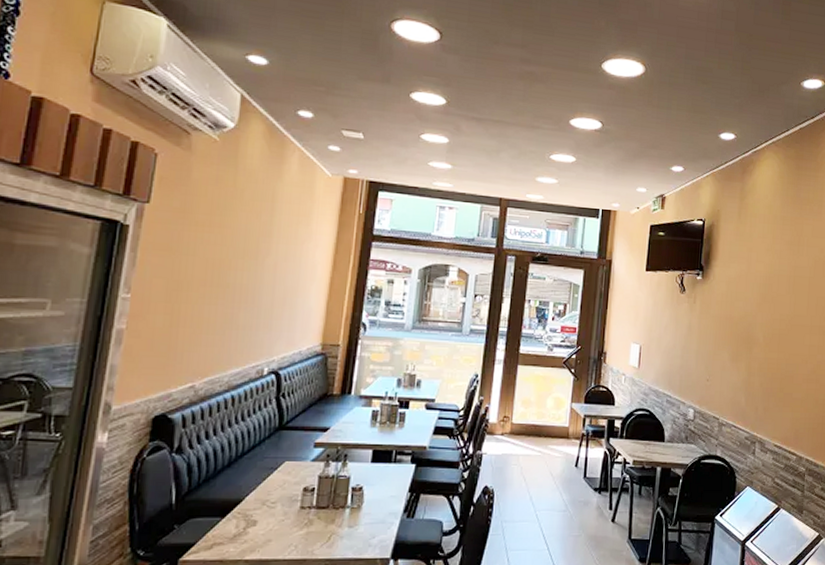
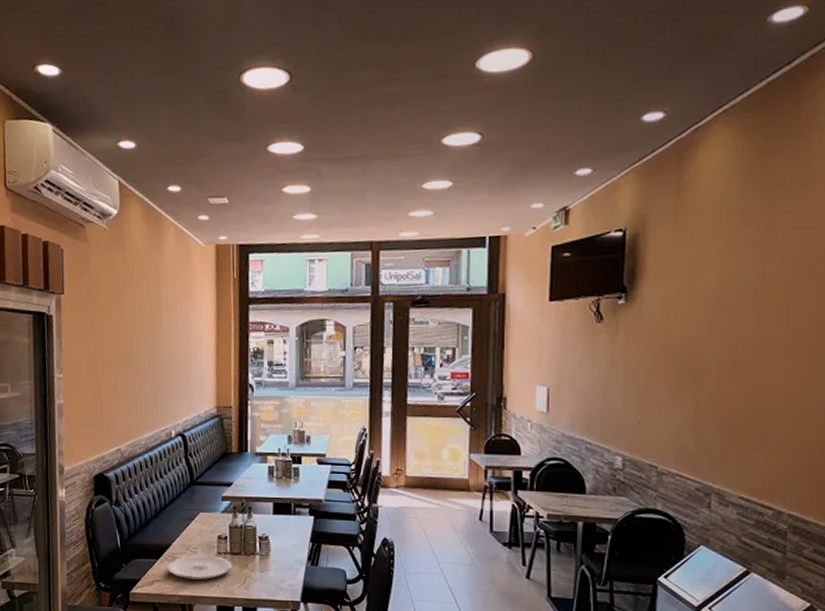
plate: none [232,510,316,540] -> present [166,554,232,580]

